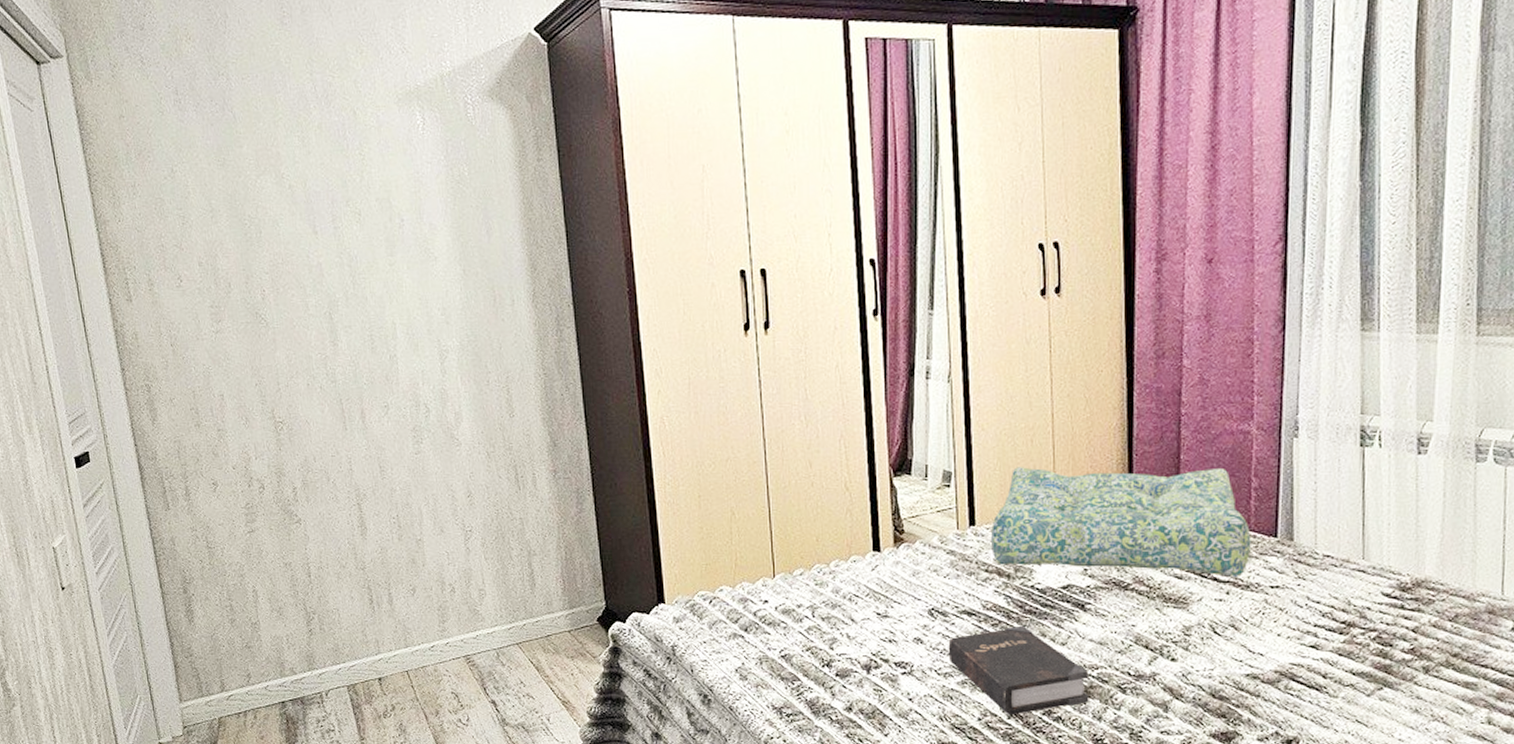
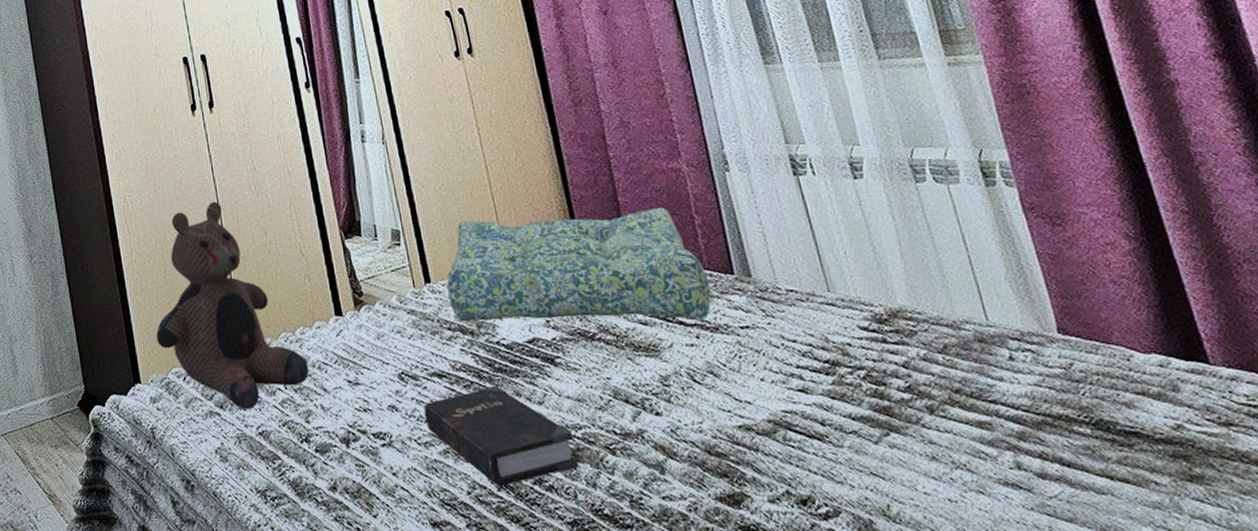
teddy bear: none [685,428,839,633] -> present [156,201,309,409]

